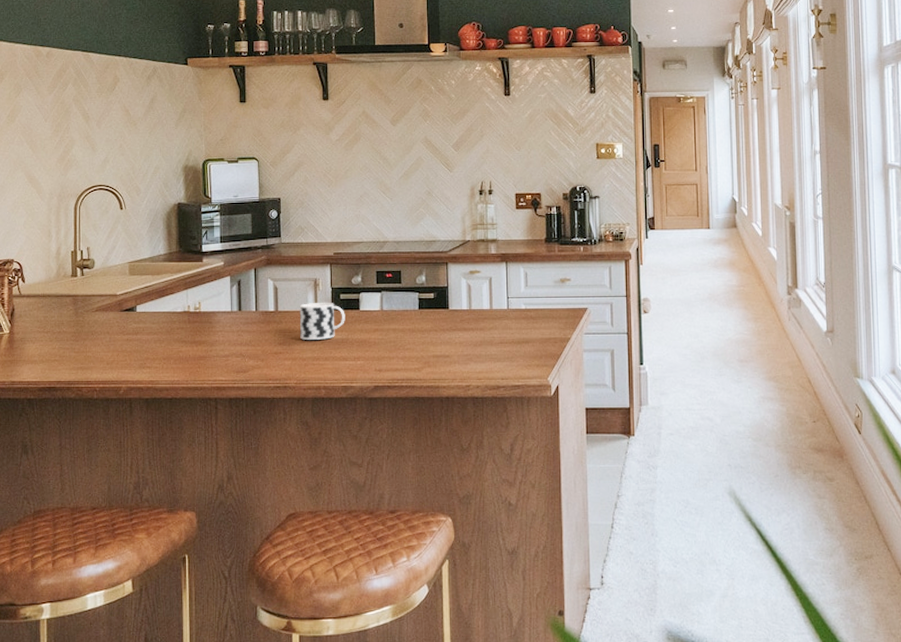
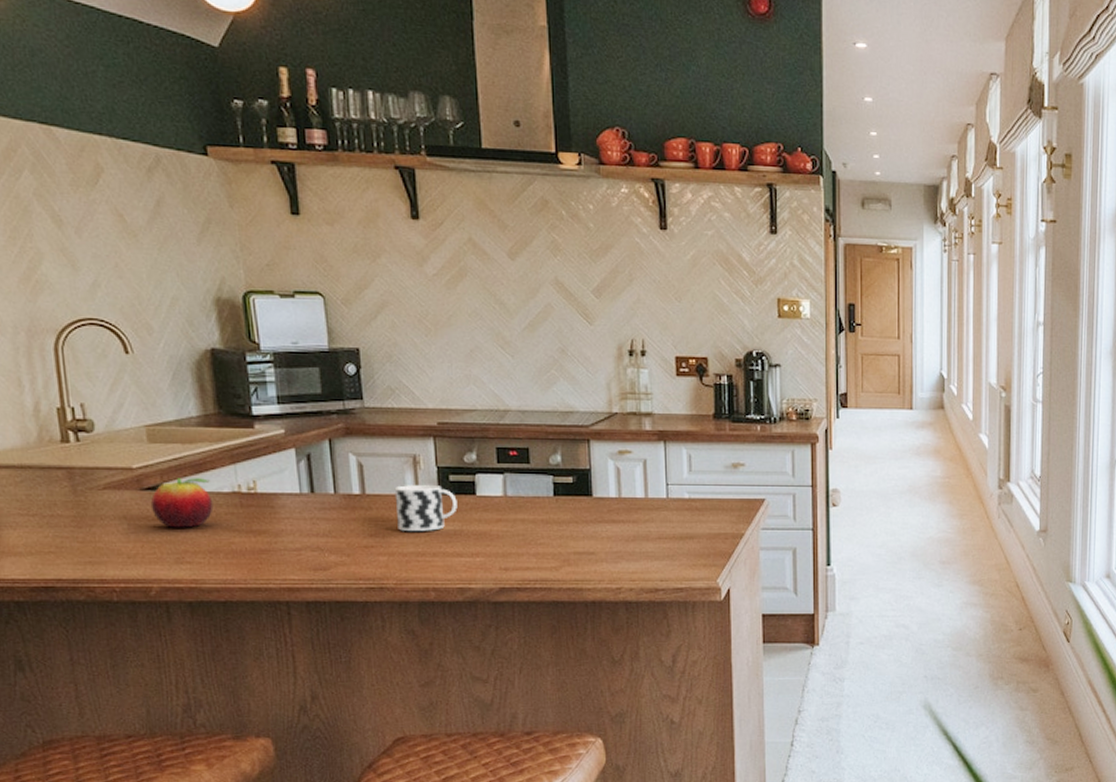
fruit: none [126,301,170,340] -> present [150,478,214,528]

